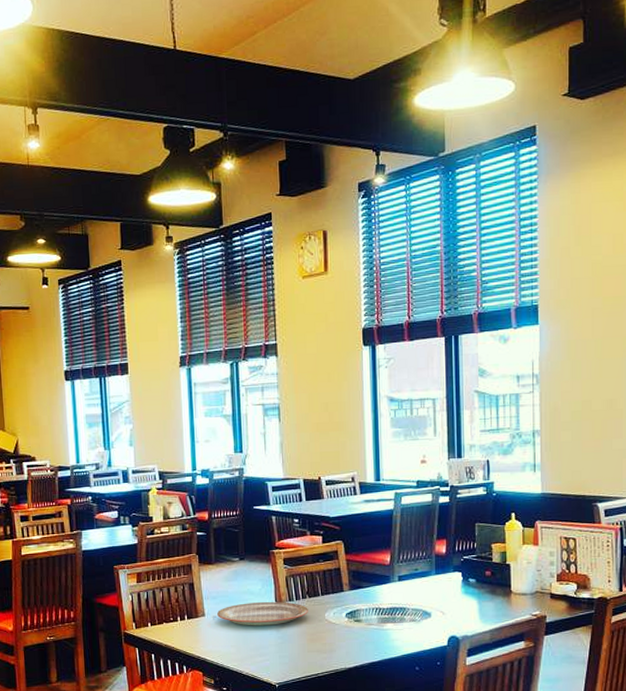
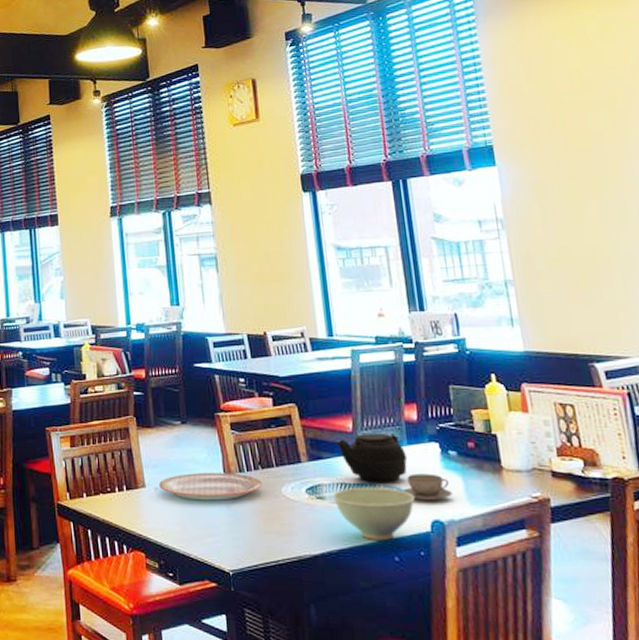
bowl: none [368,610,438,654] -> present [332,487,415,540]
teapot: none [374,564,434,608] -> present [335,432,408,484]
teacup: none [428,598,468,621] -> present [403,473,453,501]

